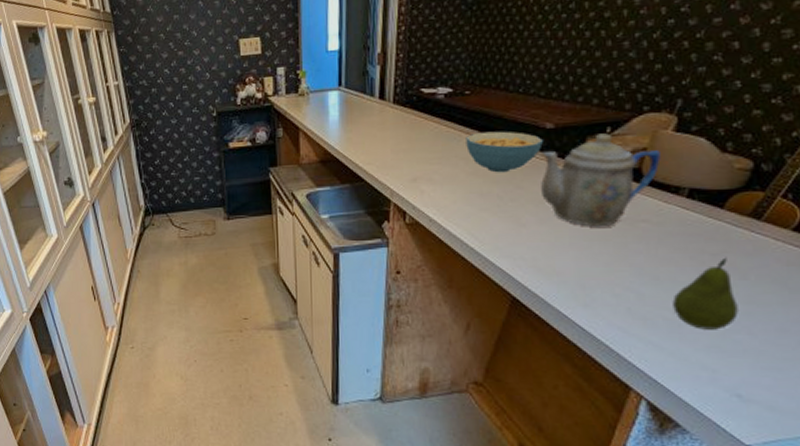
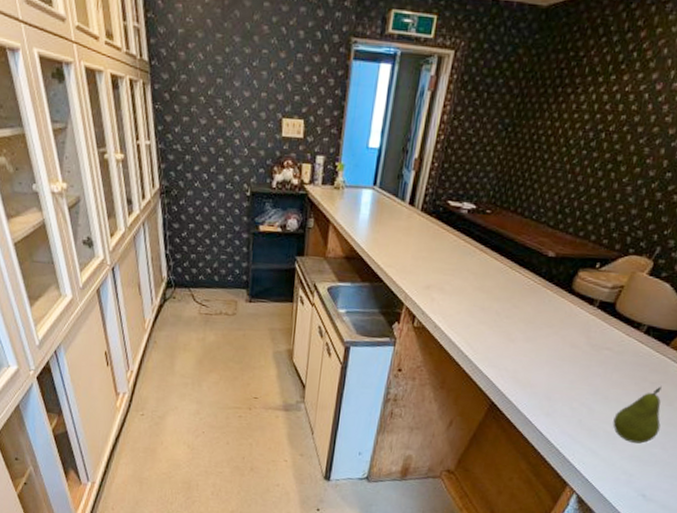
cereal bowl: present [466,131,543,173] -> none [478,251,543,292]
teapot: present [541,133,661,227] -> none [532,268,633,350]

